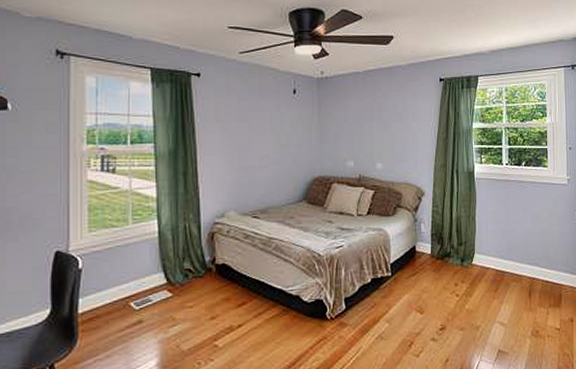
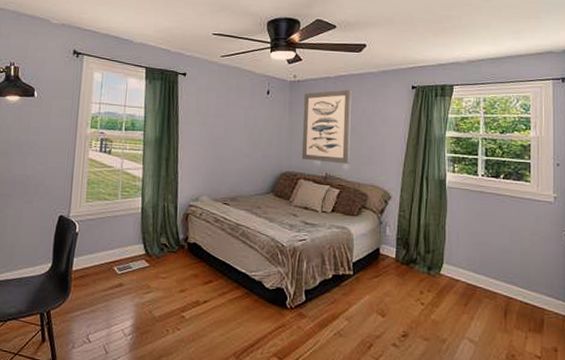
wall art: none [333,85,382,164] -> present [301,89,352,164]

